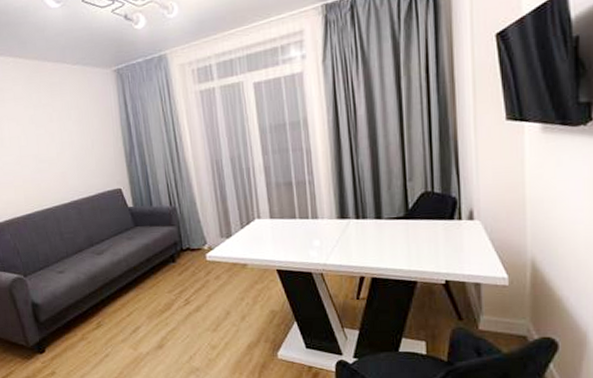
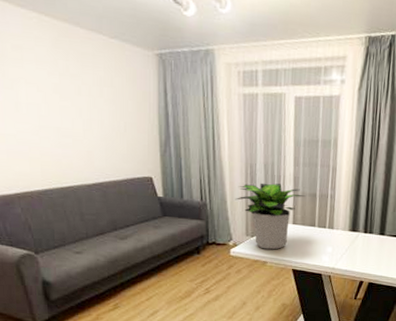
potted plant: none [204,177,280,250] -> present [235,182,306,250]

